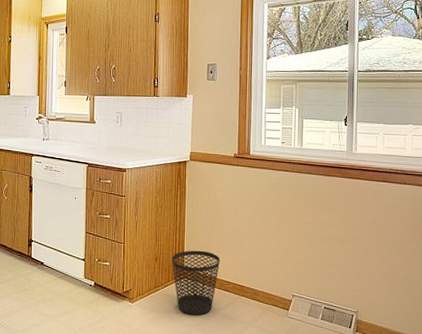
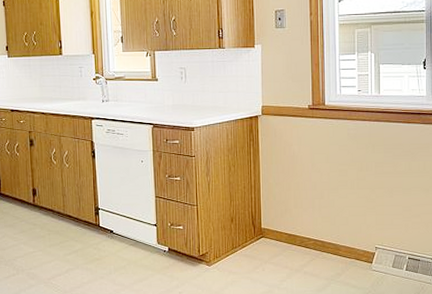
wastebasket: present [171,250,220,315] -> none [248,208,299,274]

